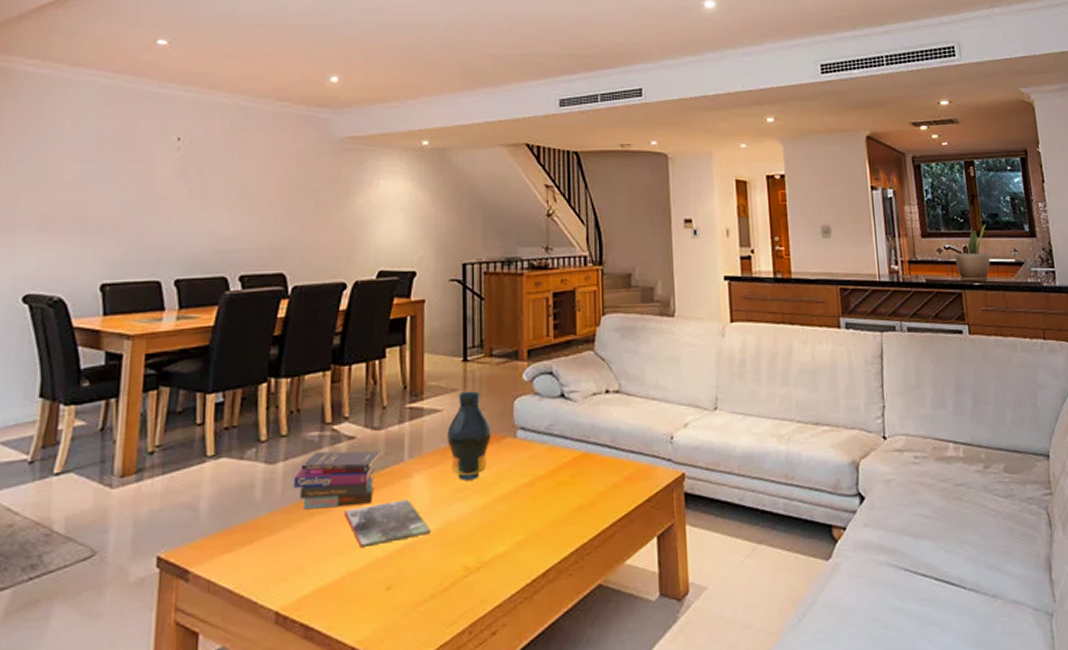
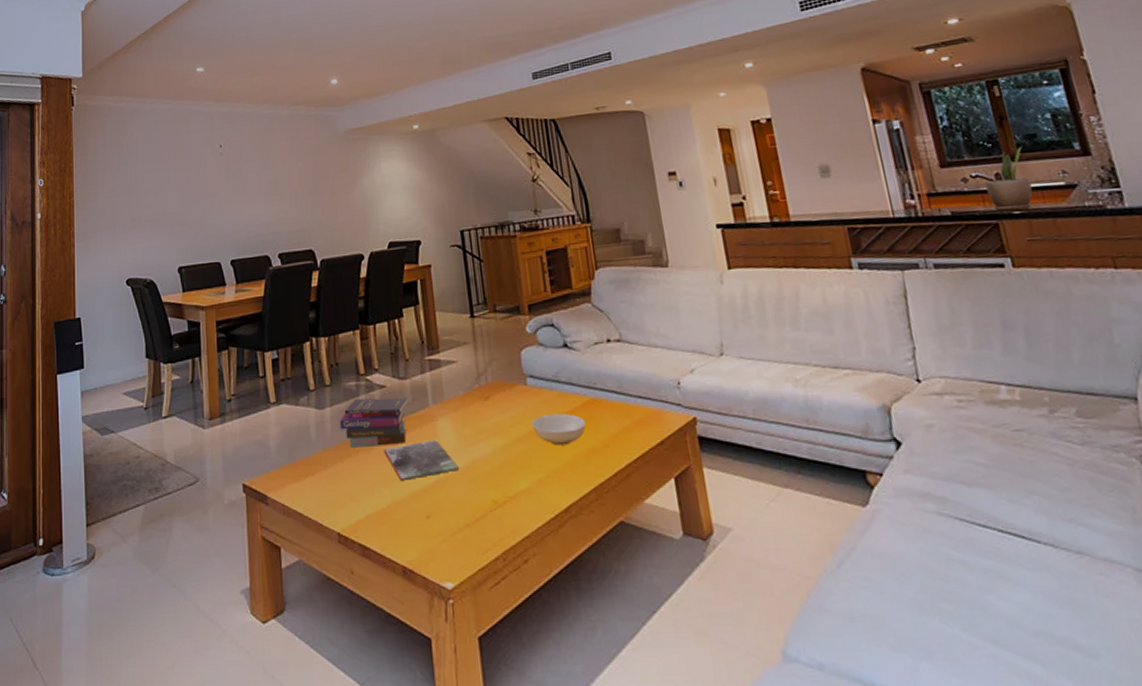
vase: present [447,390,491,480] -> none [463,343,504,424]
bowl: none [517,468,575,504] -> present [532,413,587,446]

